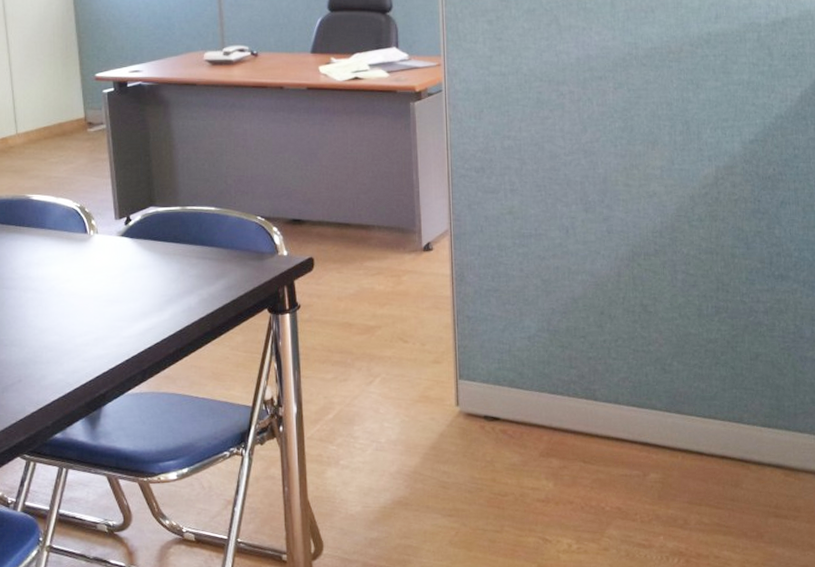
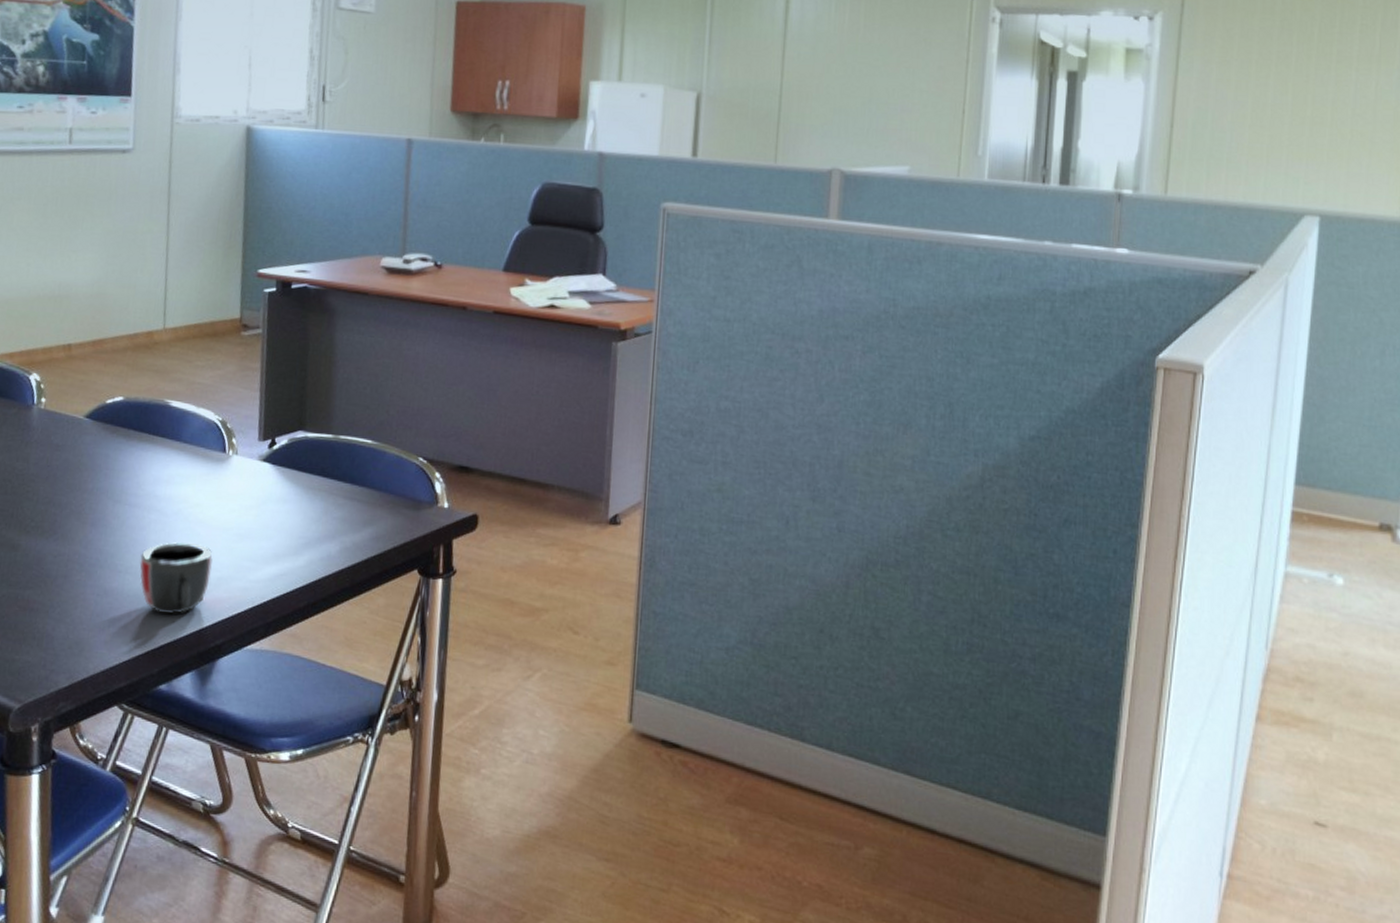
mug: none [23,312,88,375] -> present [139,541,213,615]

